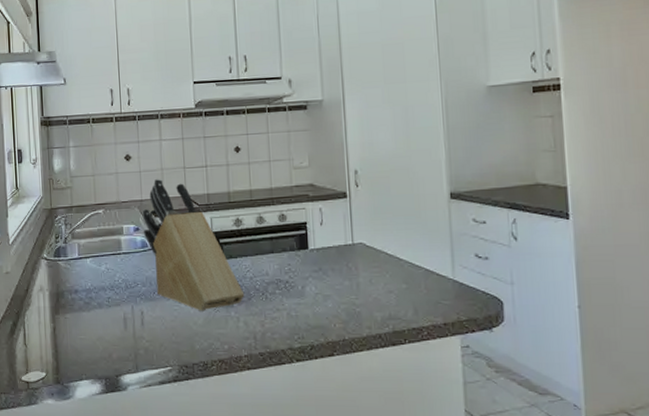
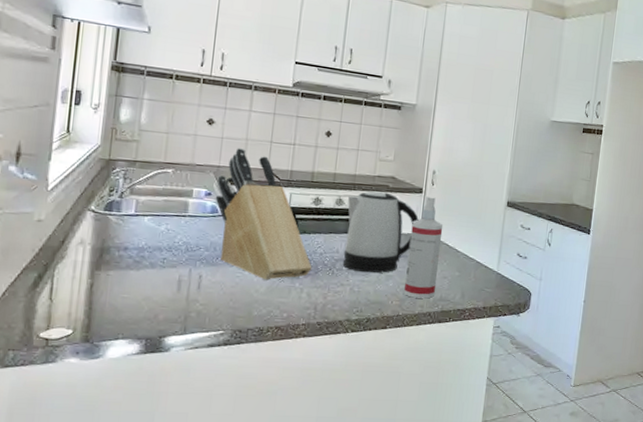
kettle: none [269,202,348,294] -> present [342,191,419,274]
spray bottle: none [341,200,382,318] -> present [404,196,443,299]

